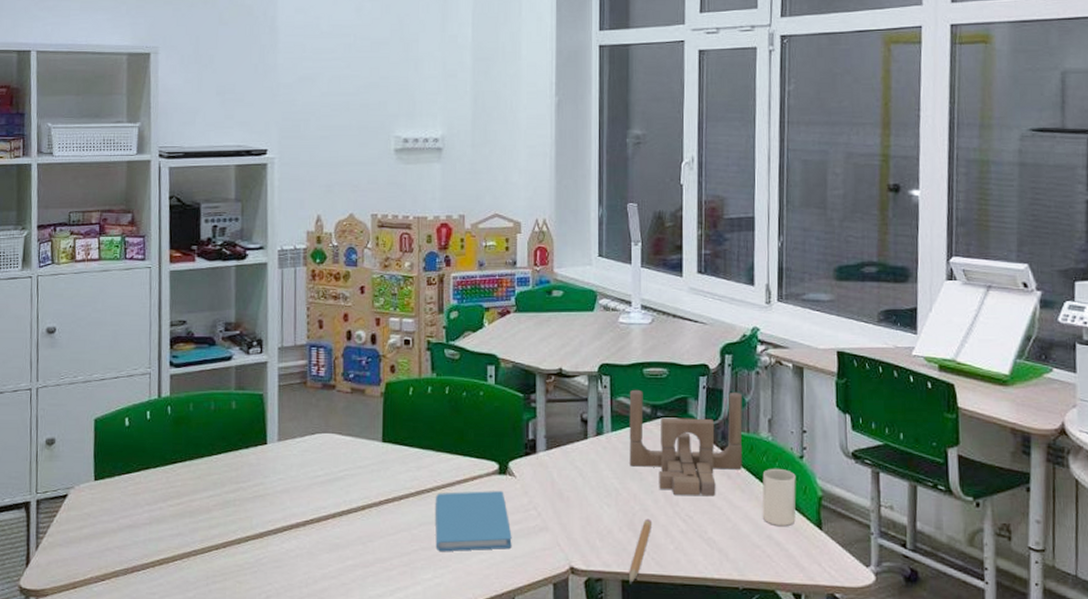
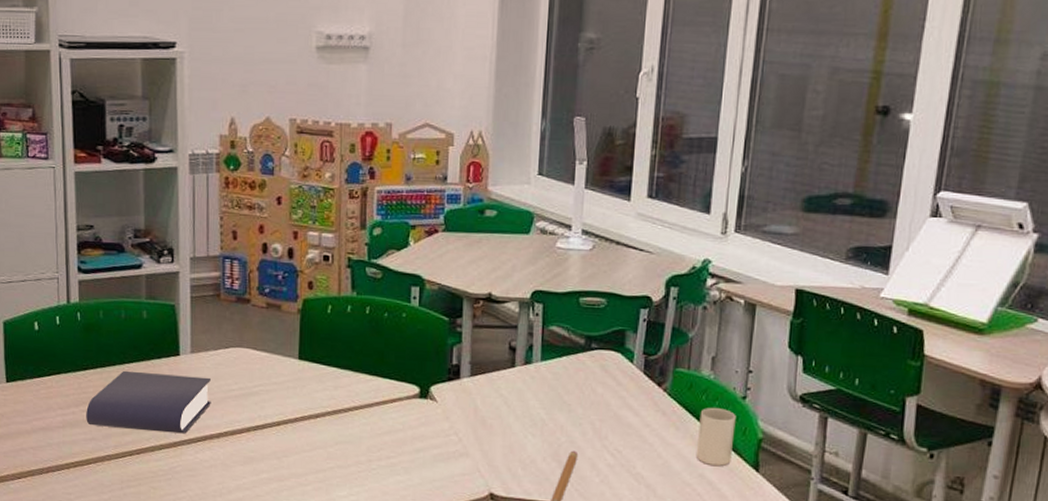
book: none [173,462,298,524] -> present [86,370,211,434]
book: present [435,491,512,551] -> none [351,413,431,472]
toy blocks: present [629,389,743,497] -> none [558,318,685,433]

